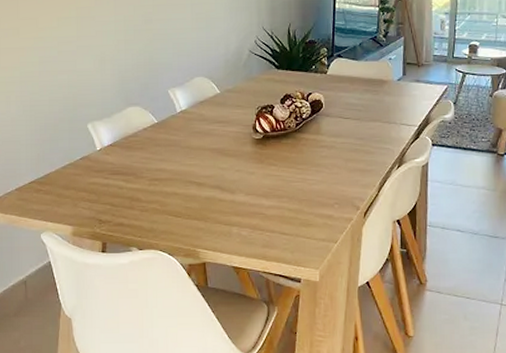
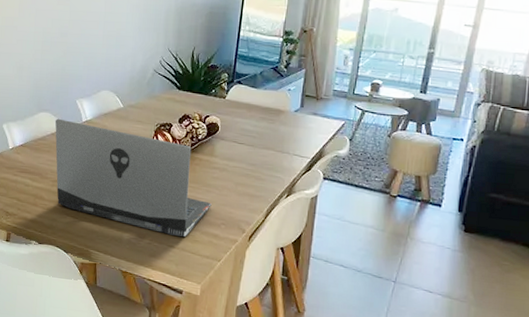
laptop computer: none [146,111,323,222] -> present [55,118,212,237]

